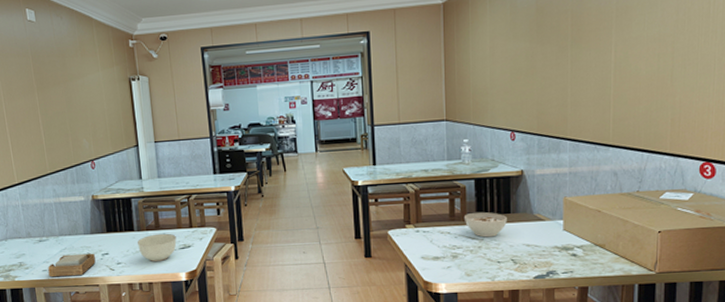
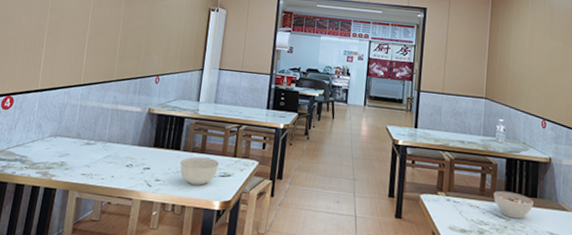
napkin holder: present [48,253,96,278] -> none [86,162,137,187]

